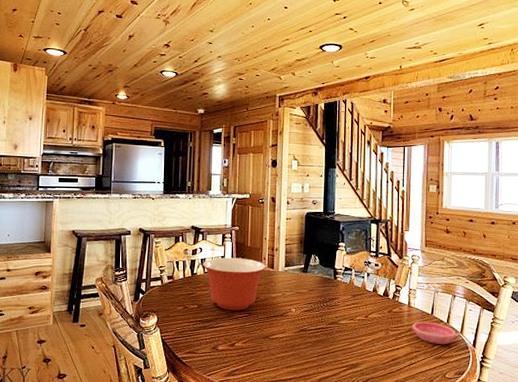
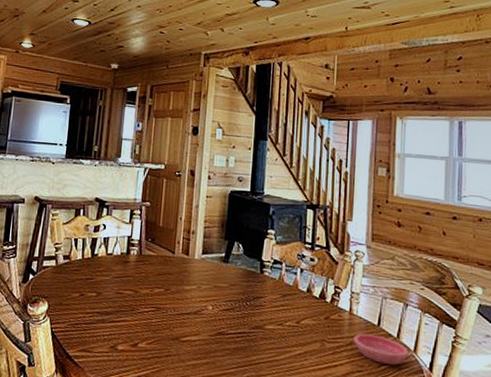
mixing bowl: present [203,257,266,311] -> none [105,237,180,304]

